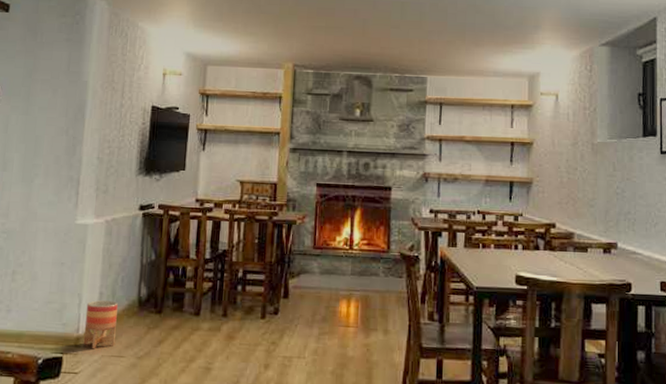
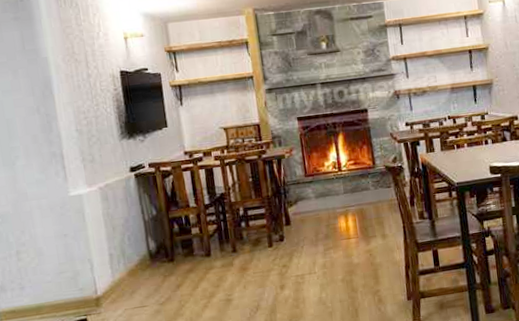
planter: present [83,300,118,349] -> none [99,259,135,306]

